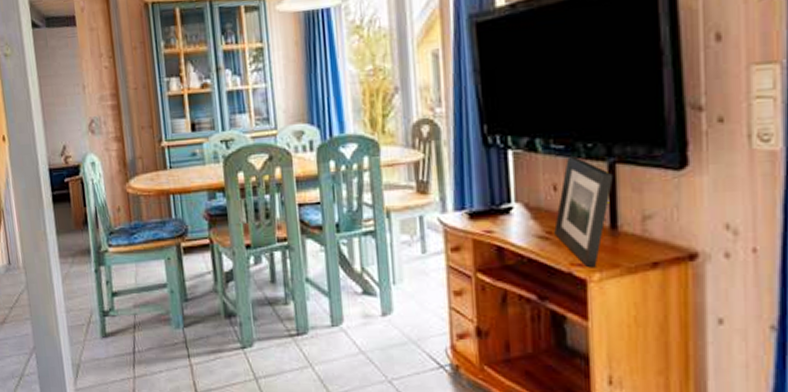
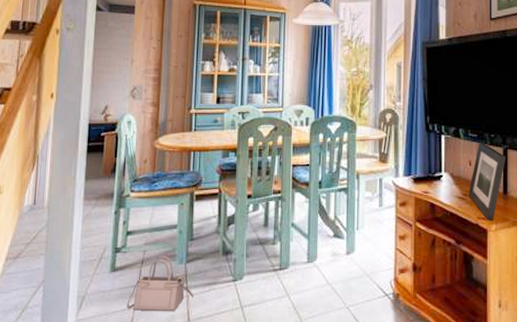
handbag: none [125,319,199,382] -> present [127,255,194,311]

